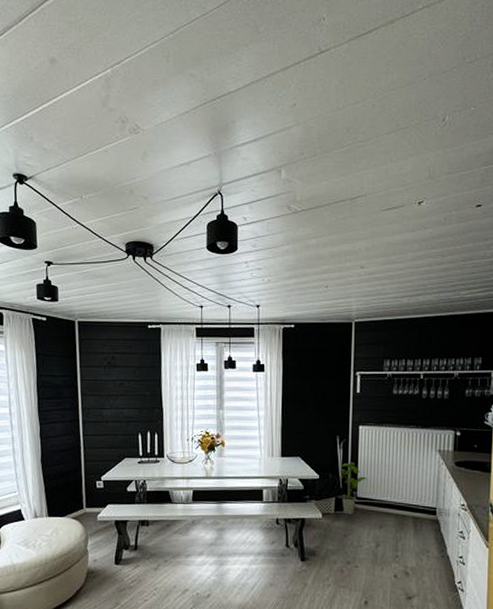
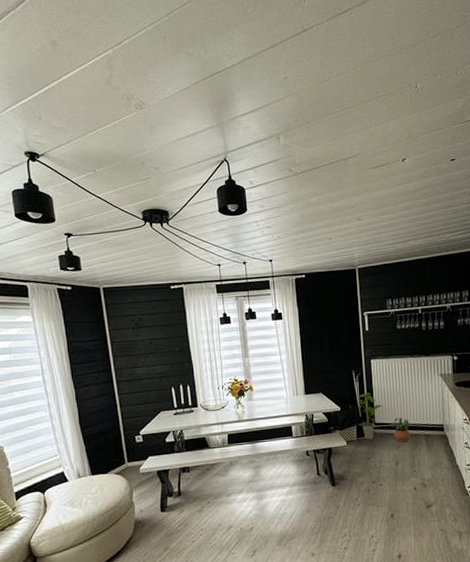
potted plant: none [376,493,397,523] -> present [392,417,411,443]

